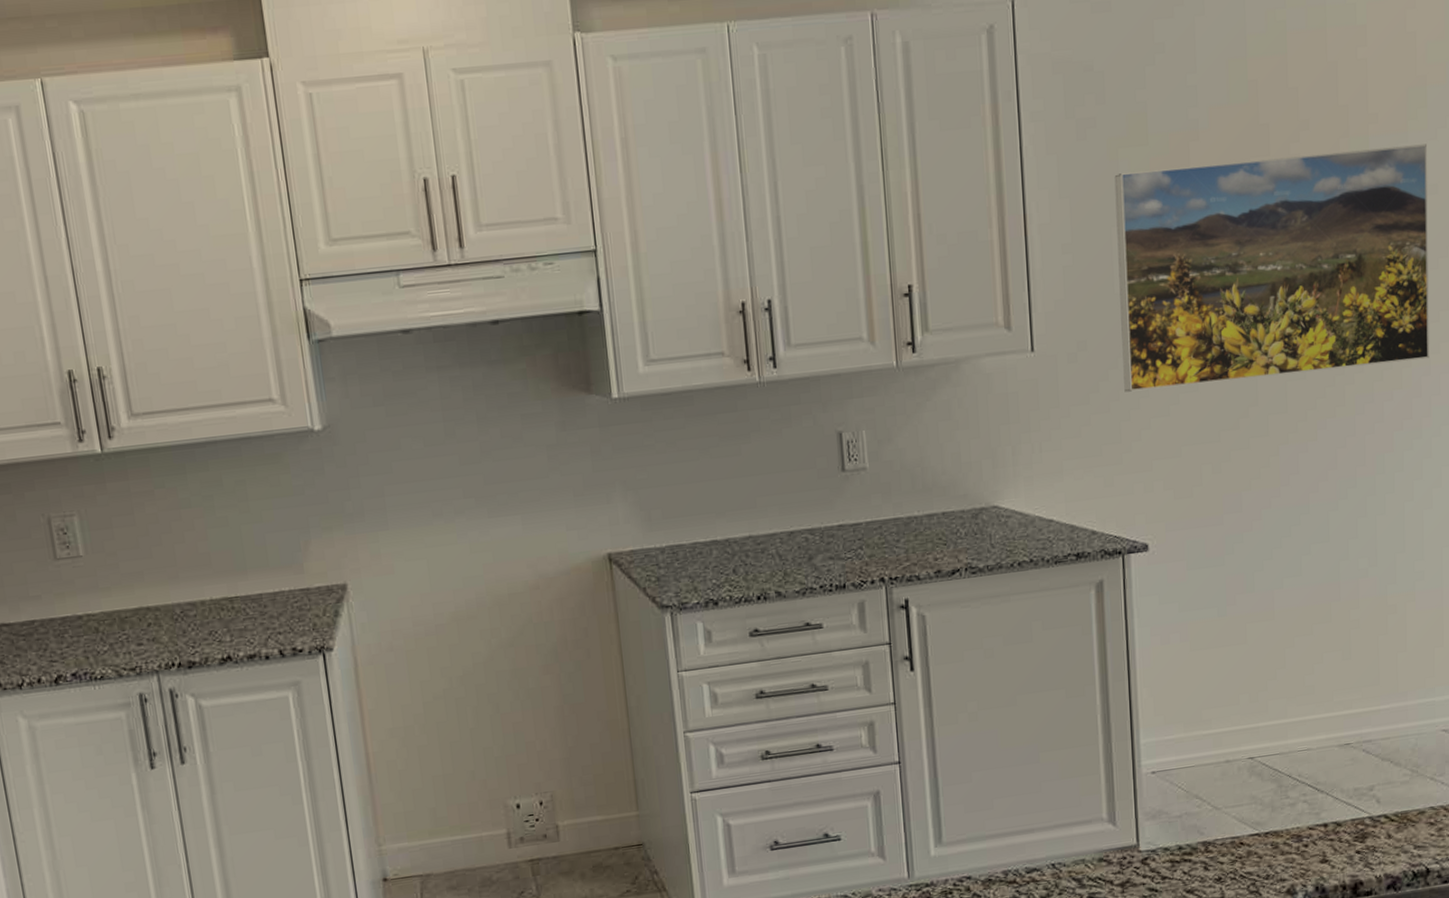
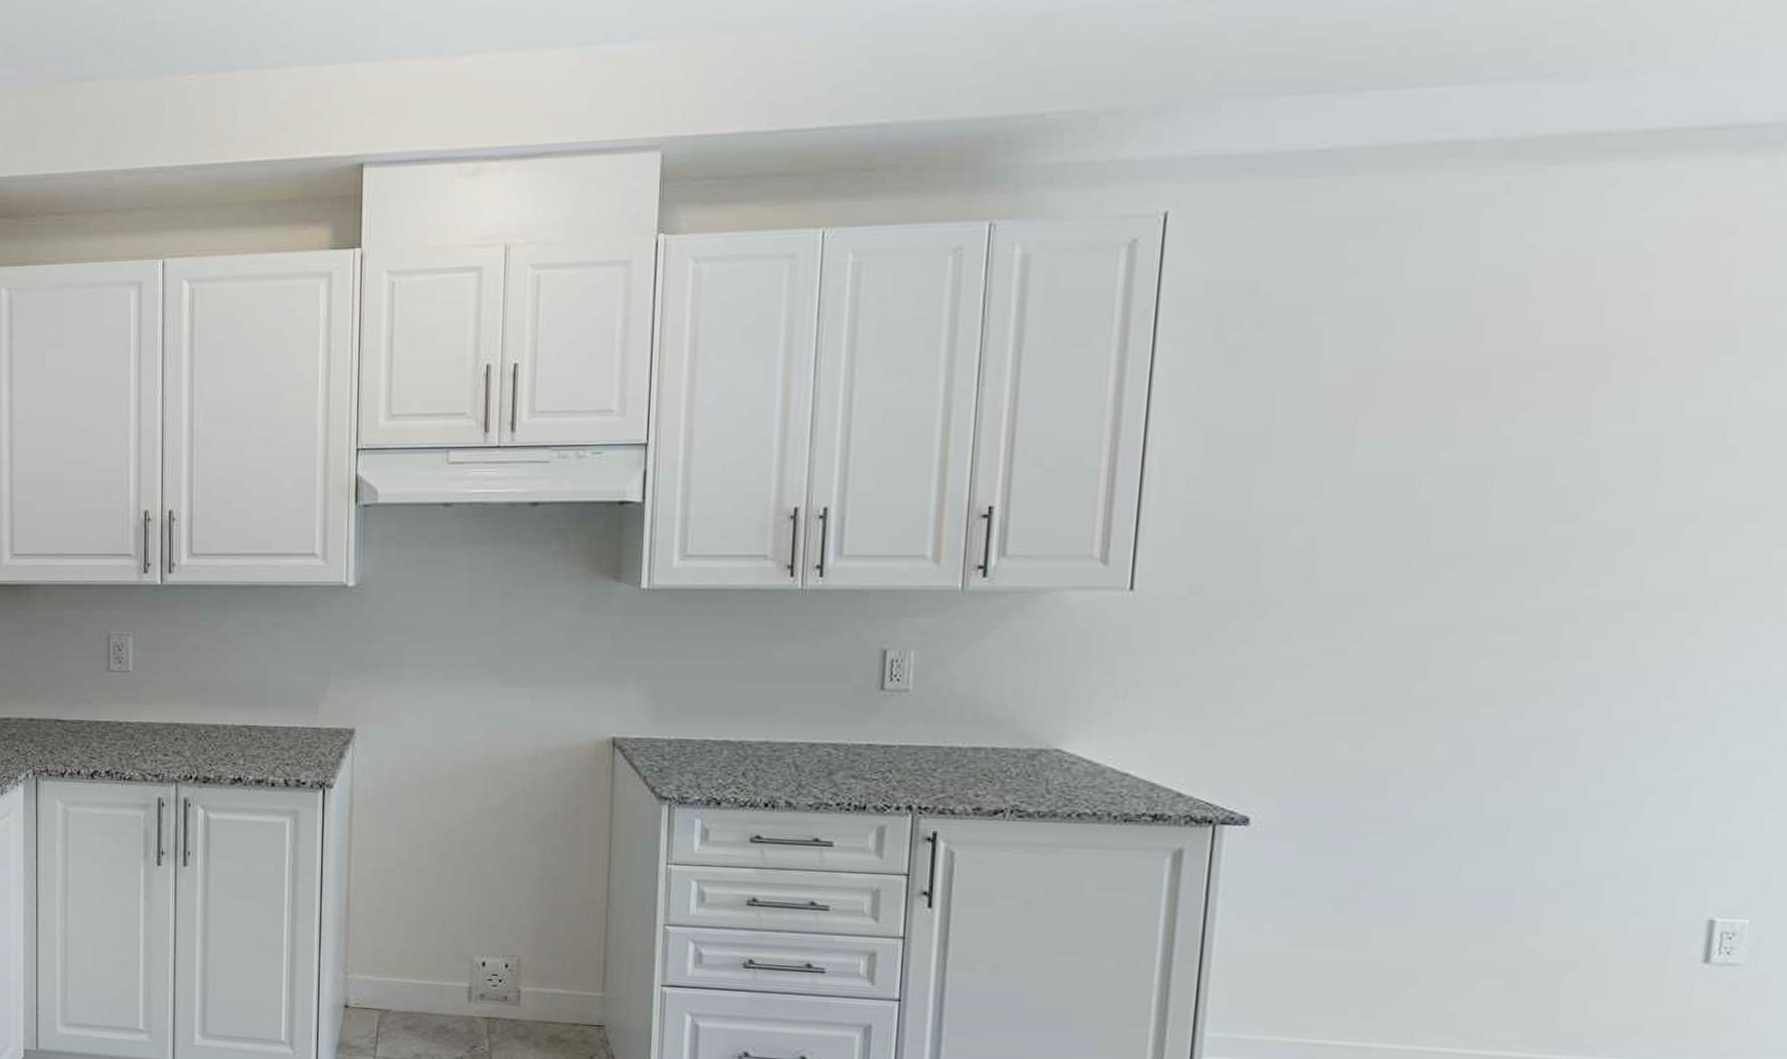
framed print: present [1114,144,1429,392] -> none [1244,397,1729,654]

